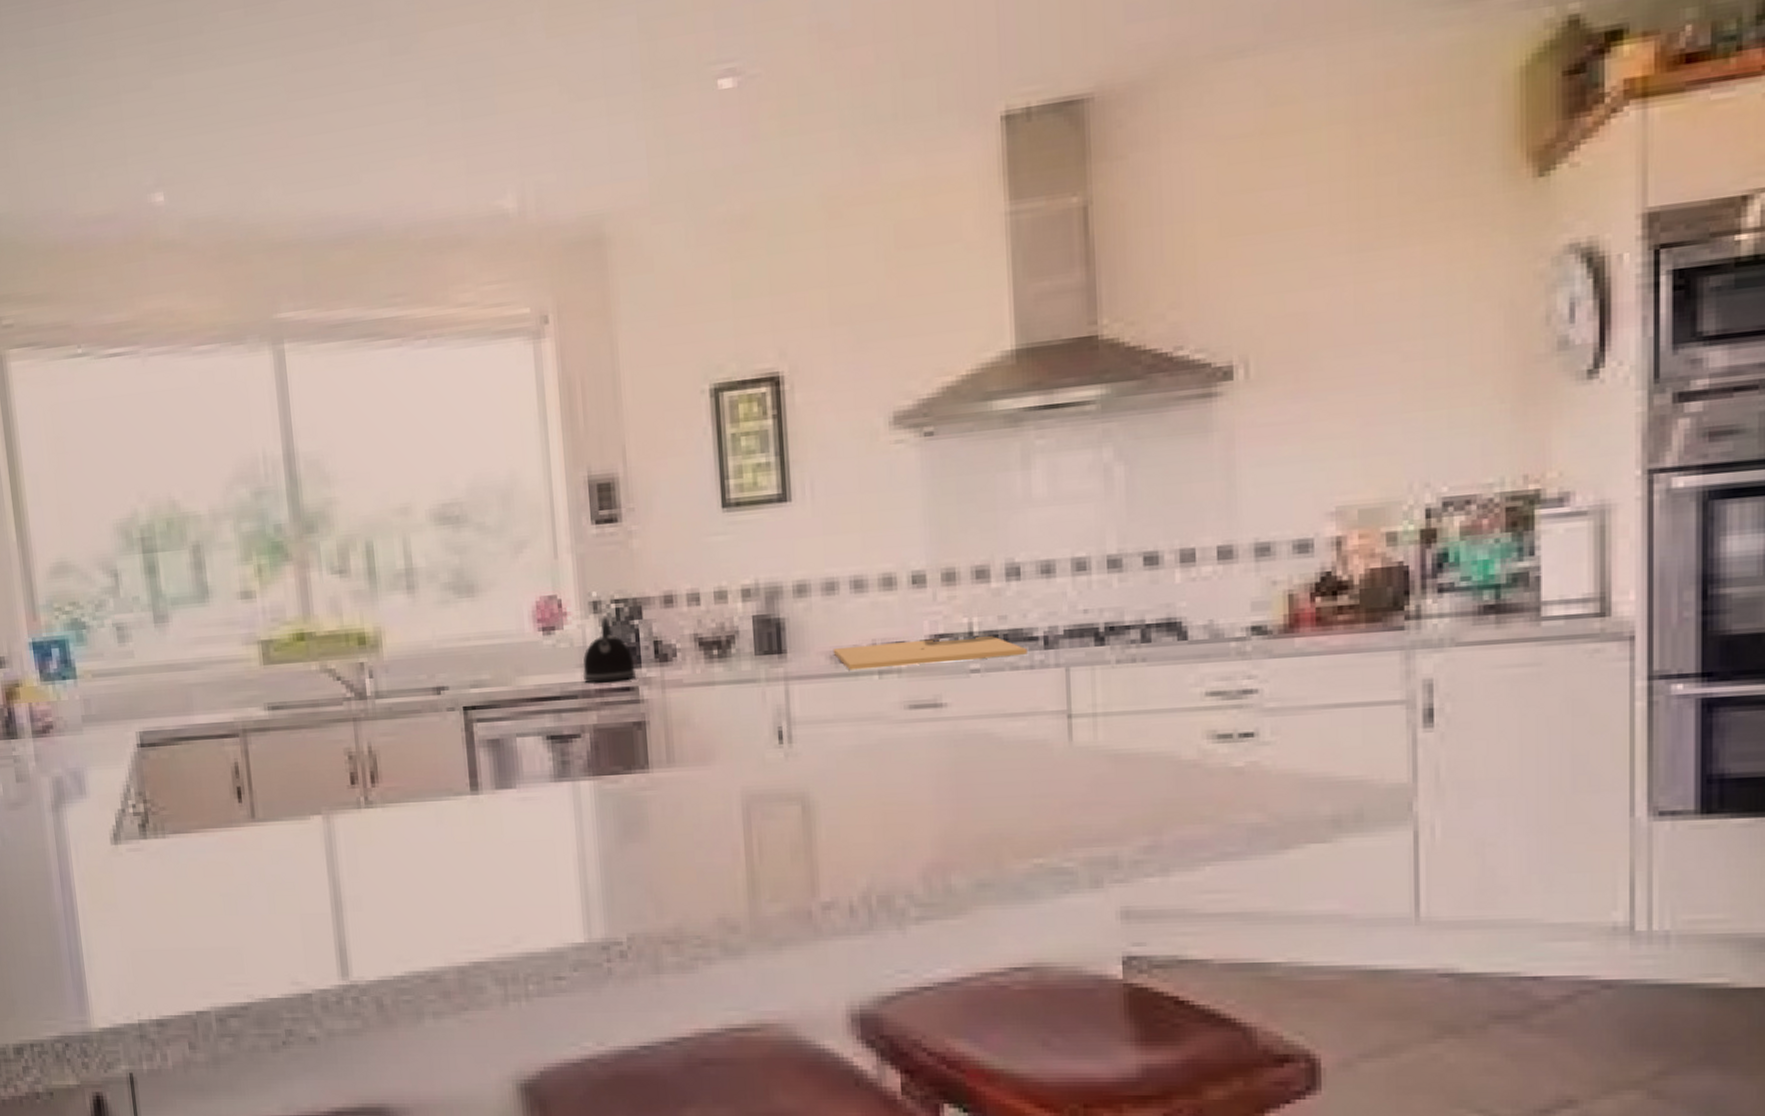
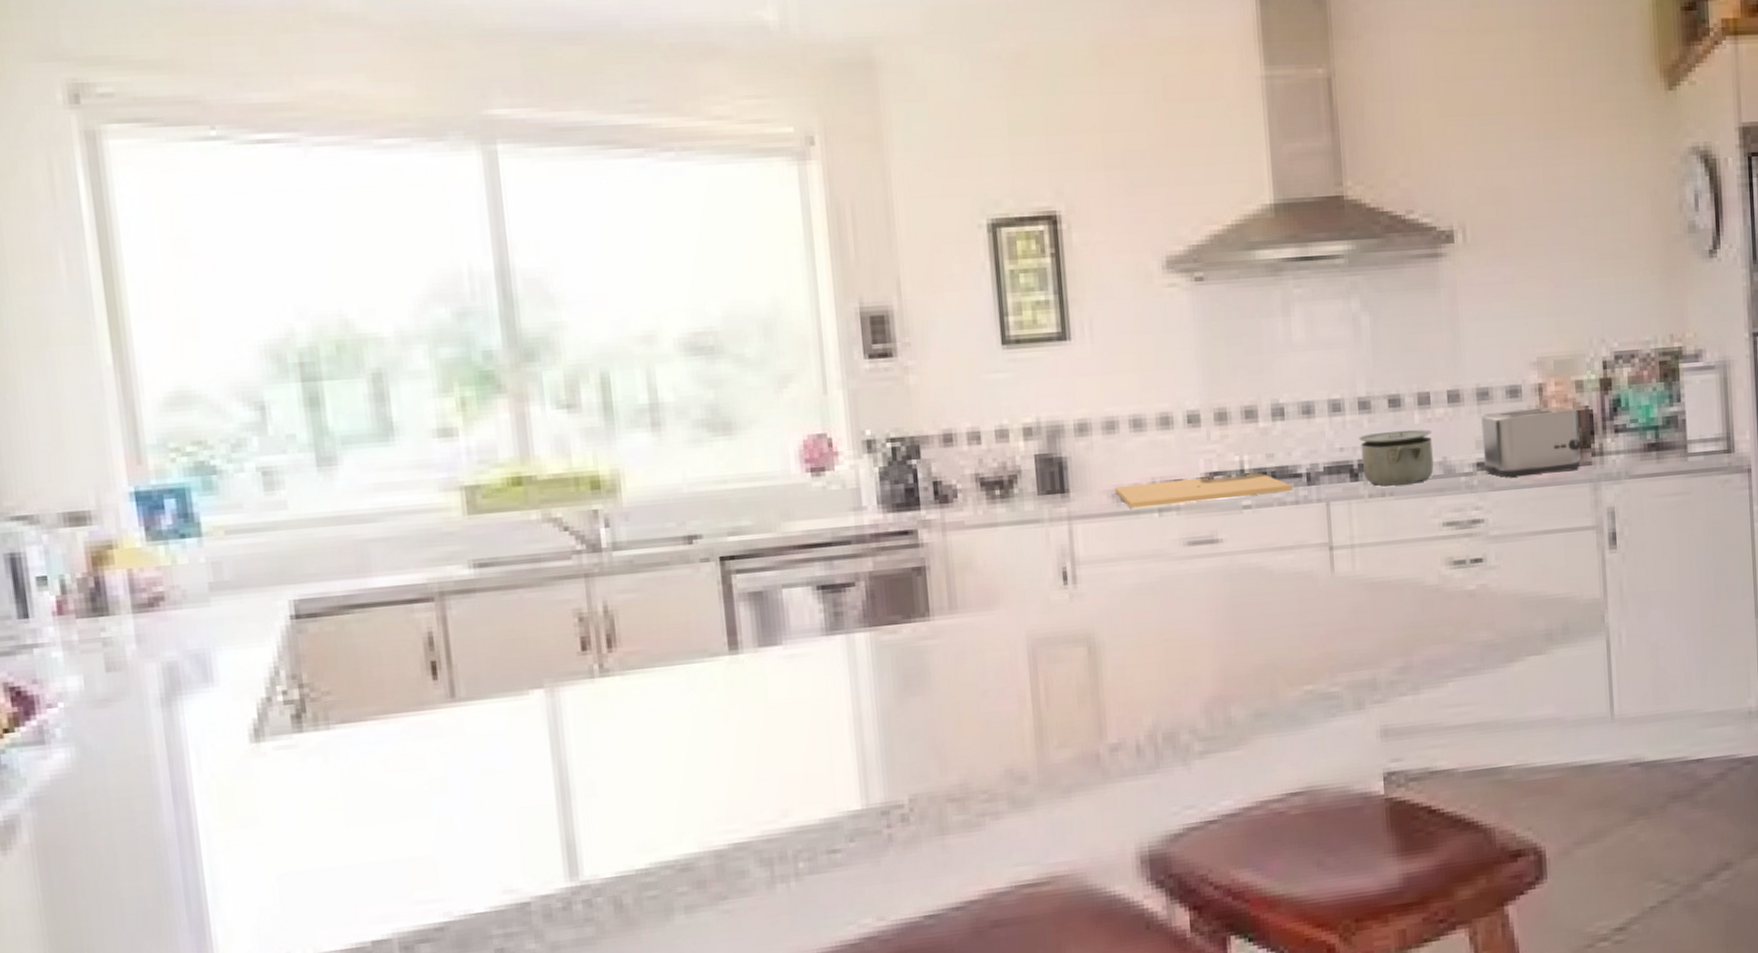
kettle: present [582,615,637,683] -> none [856,455,915,527]
saucepan: none [1107,589,1197,651] -> present [1359,429,1434,486]
toaster: none [1259,562,1391,644] -> present [1481,406,1581,478]

